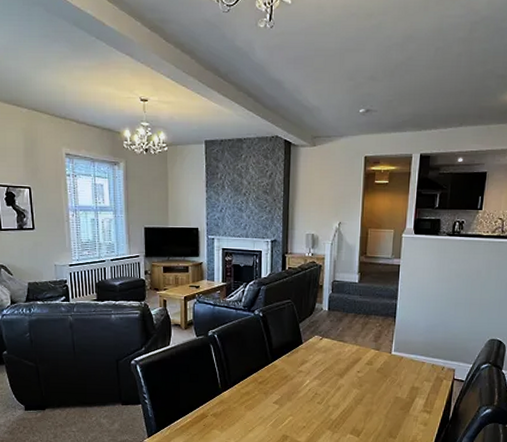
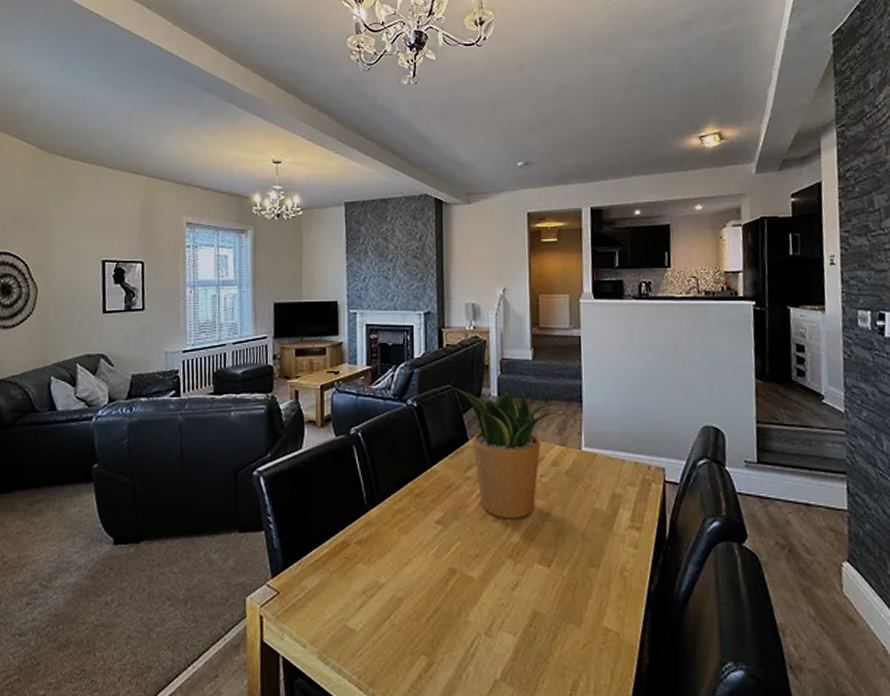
potted plant: none [292,302,375,403] -> present [452,387,557,519]

